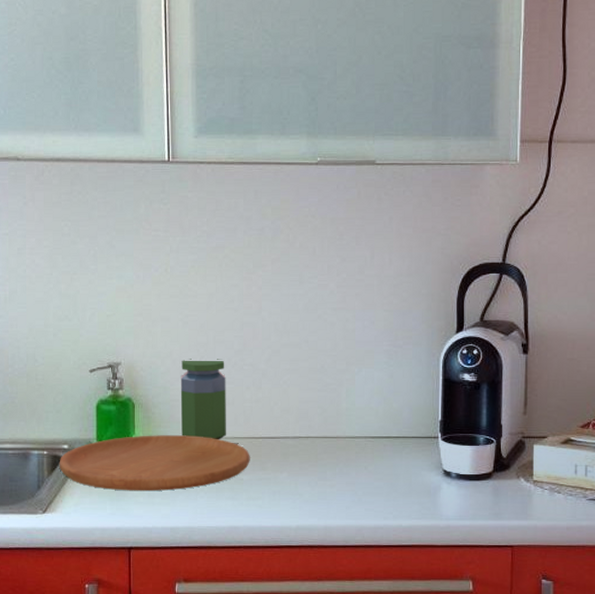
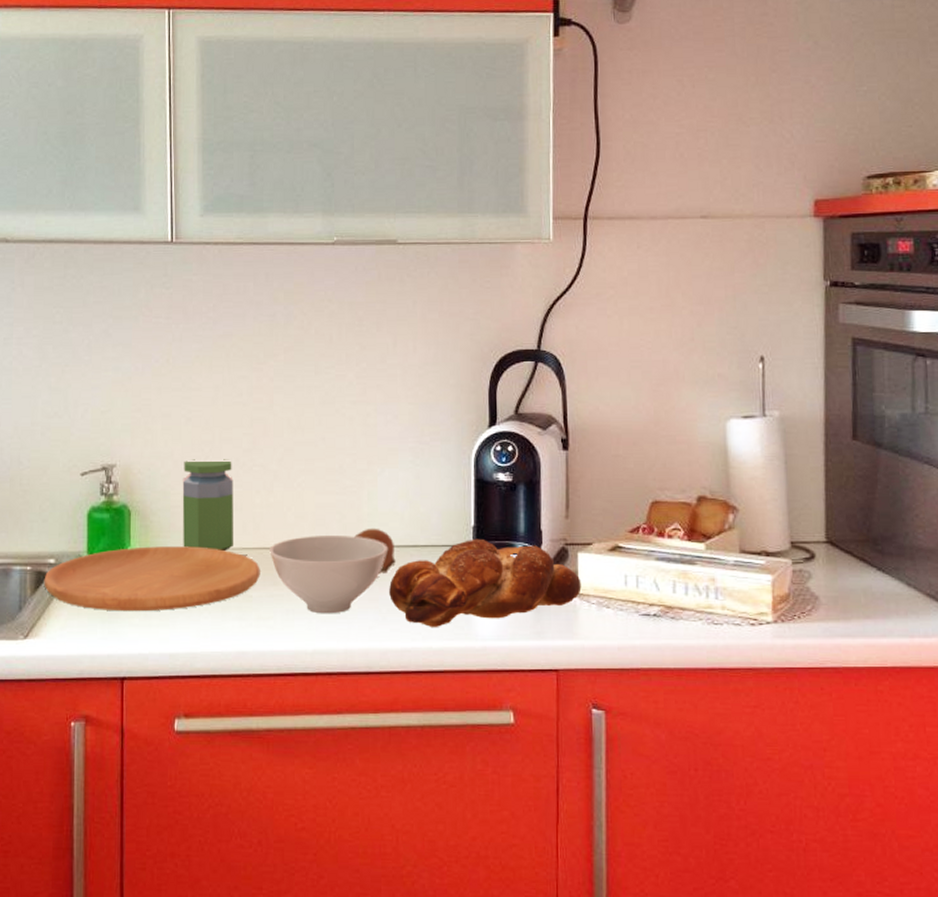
bowl: none [258,427,363,496] -> present [270,536,388,614]
onion: none [334,421,370,462] -> present [354,528,396,575]
bread loaf: none [365,431,536,508] -> present [389,538,582,627]

